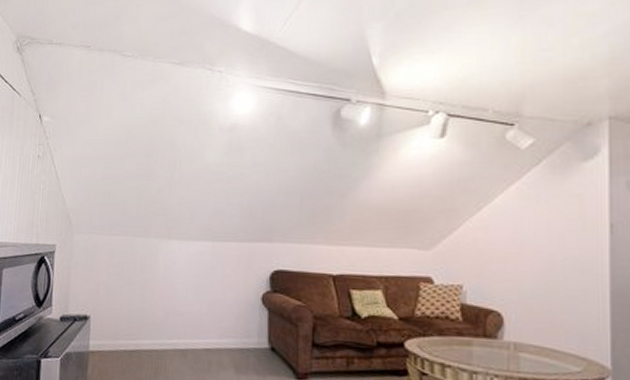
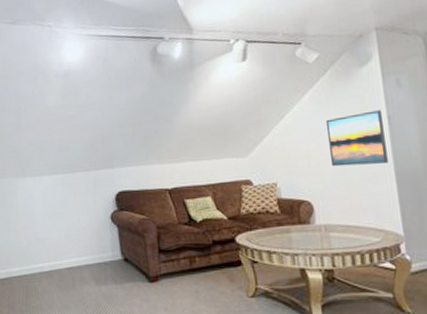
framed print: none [531,215,603,279] -> present [326,110,388,167]

